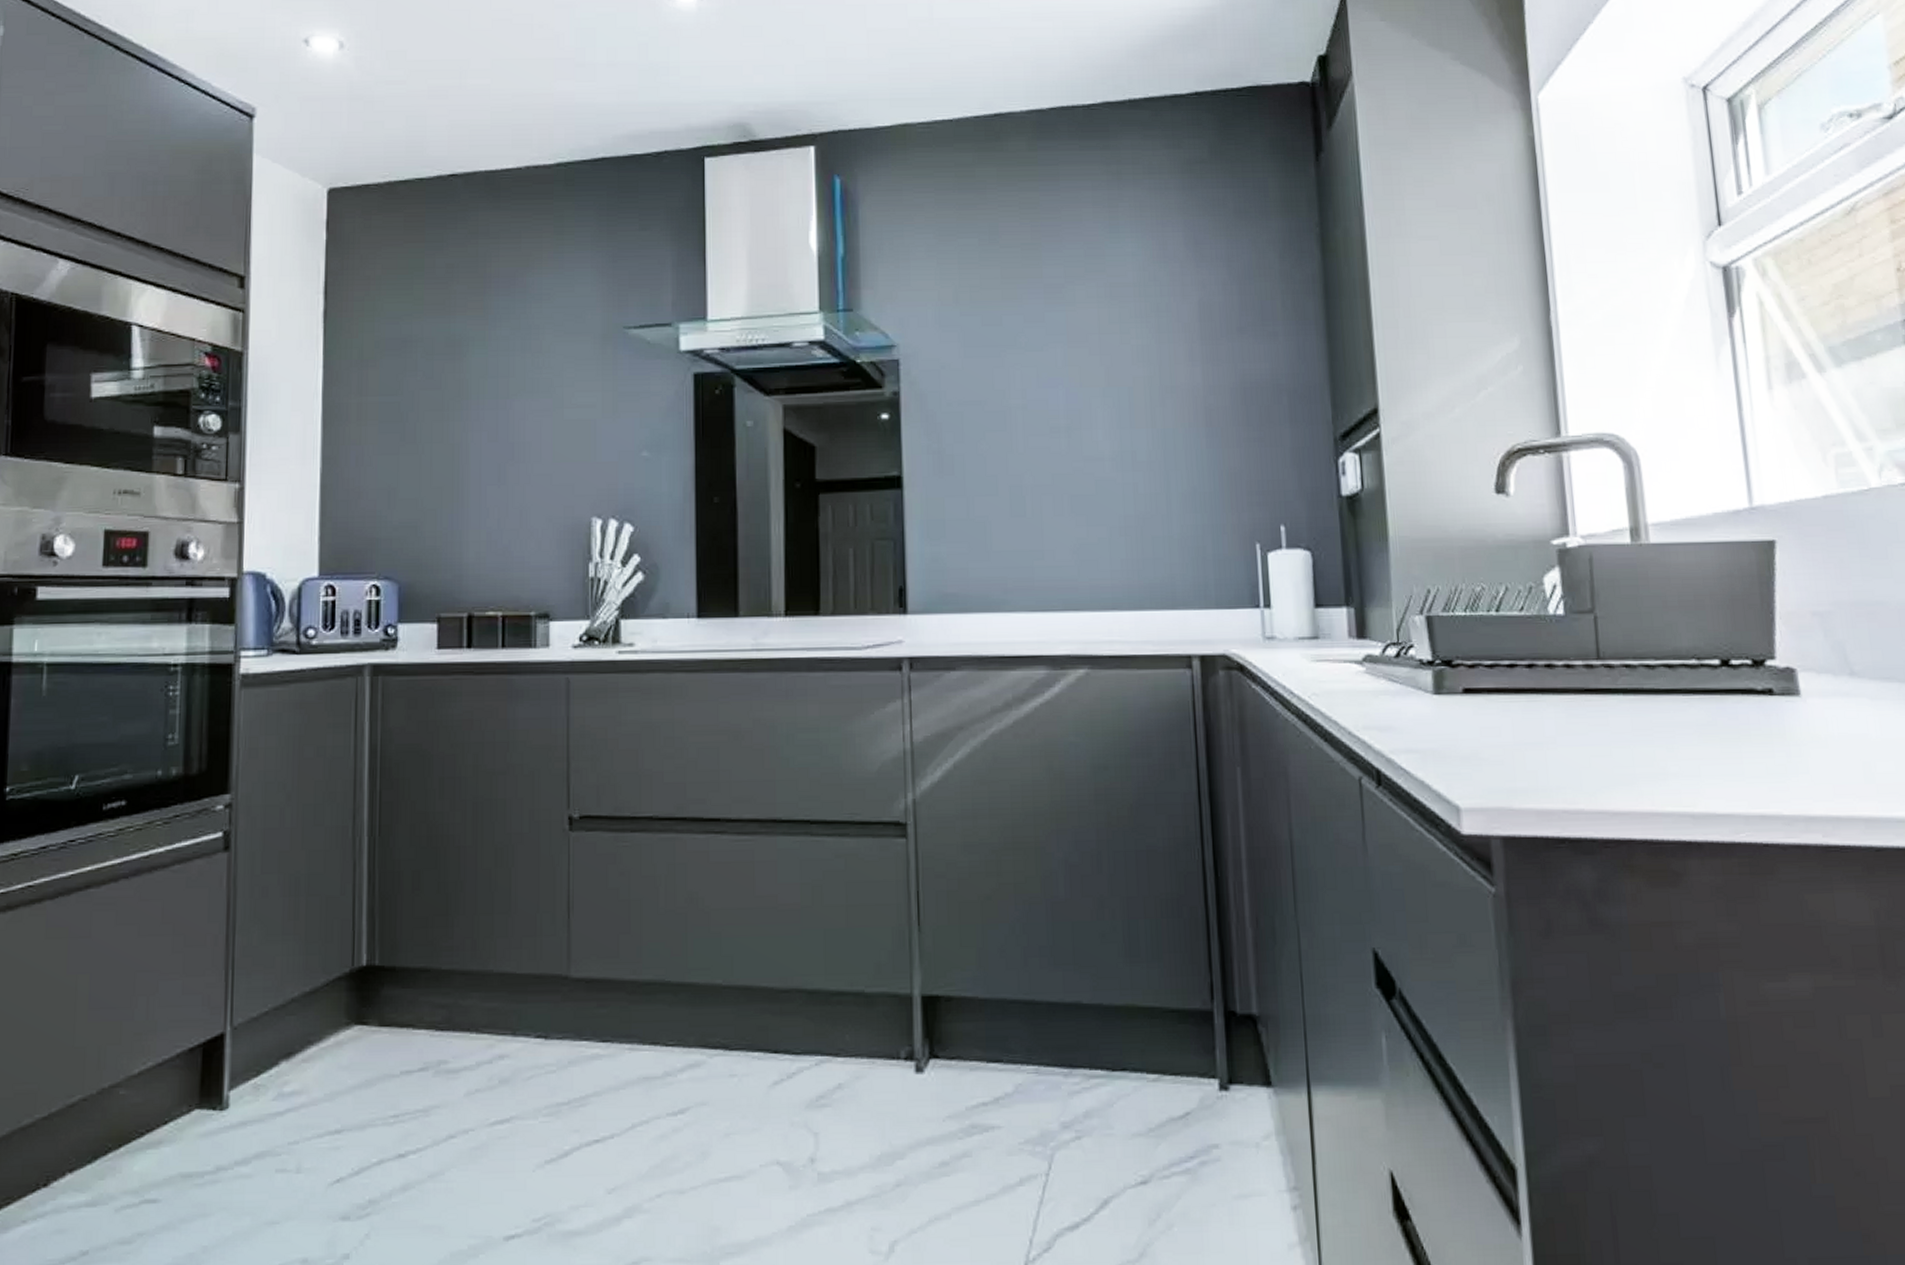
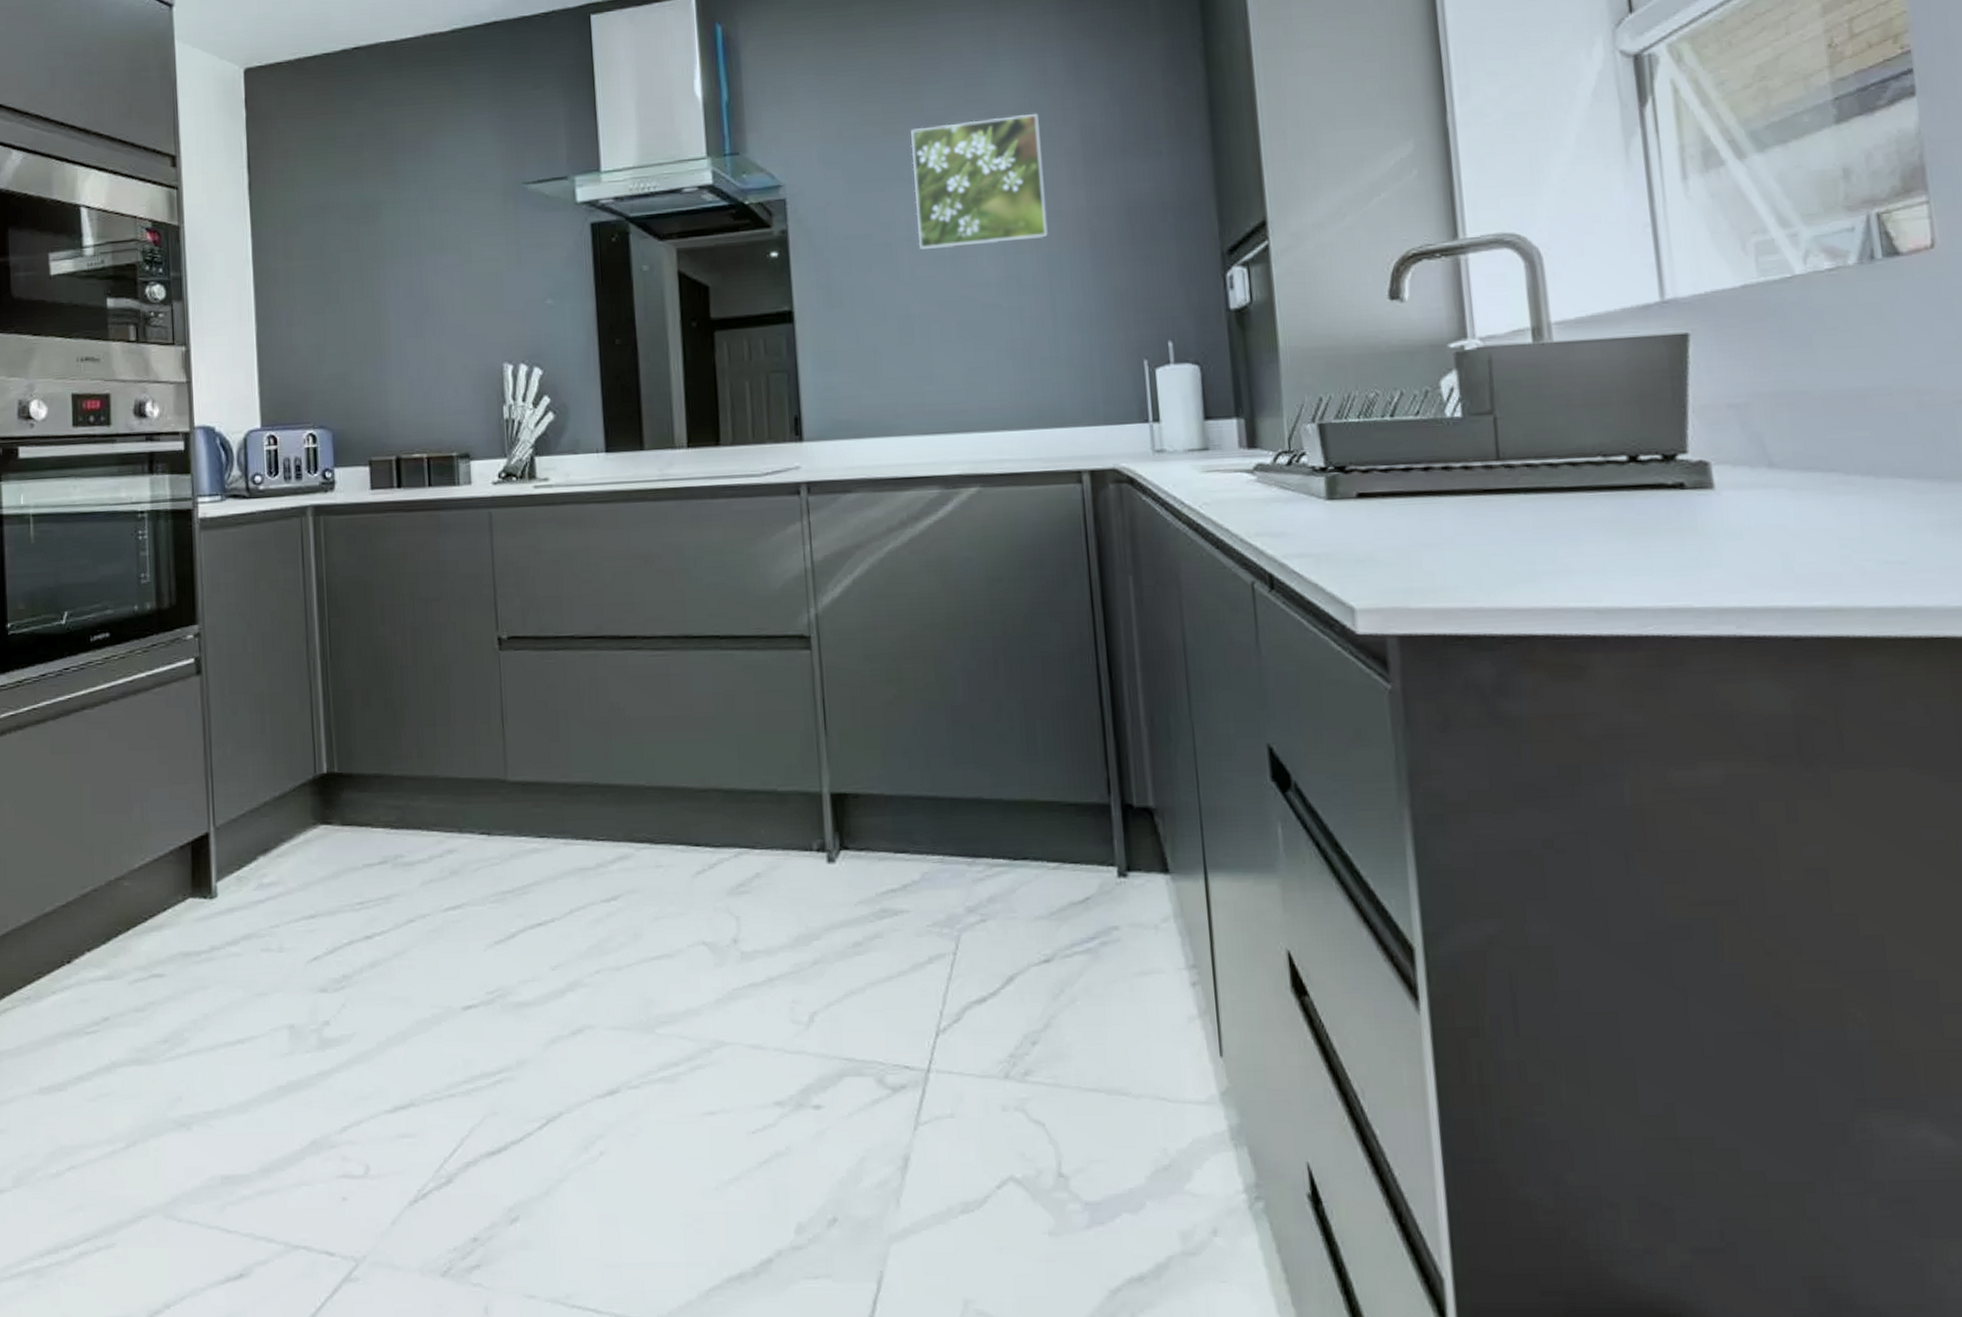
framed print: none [1029,287,1164,420] -> present [911,113,1048,251]

